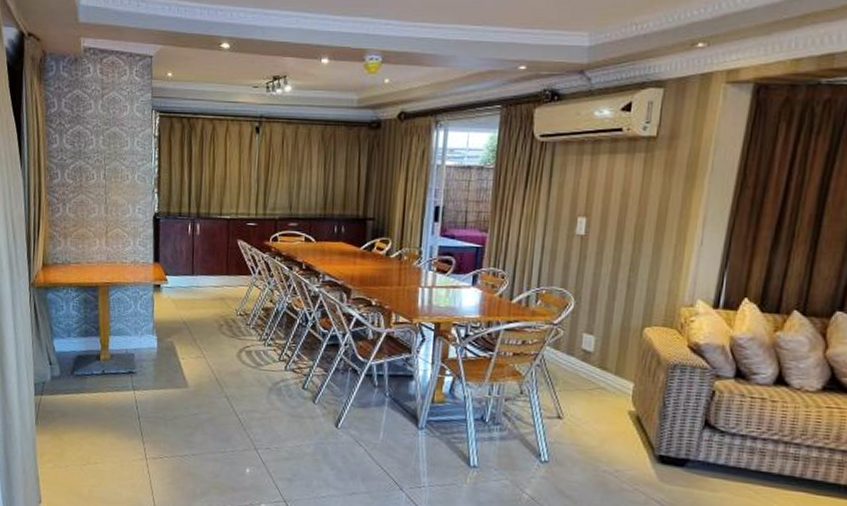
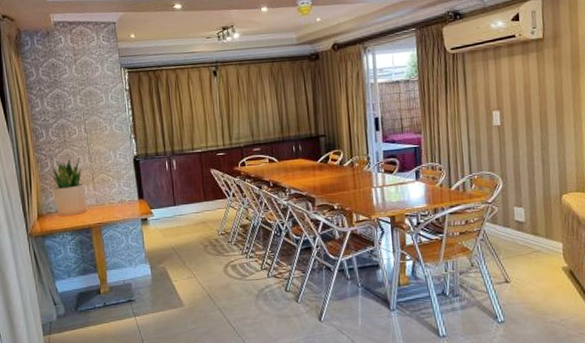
planter: none [62,205,97,271] -> present [51,157,86,217]

